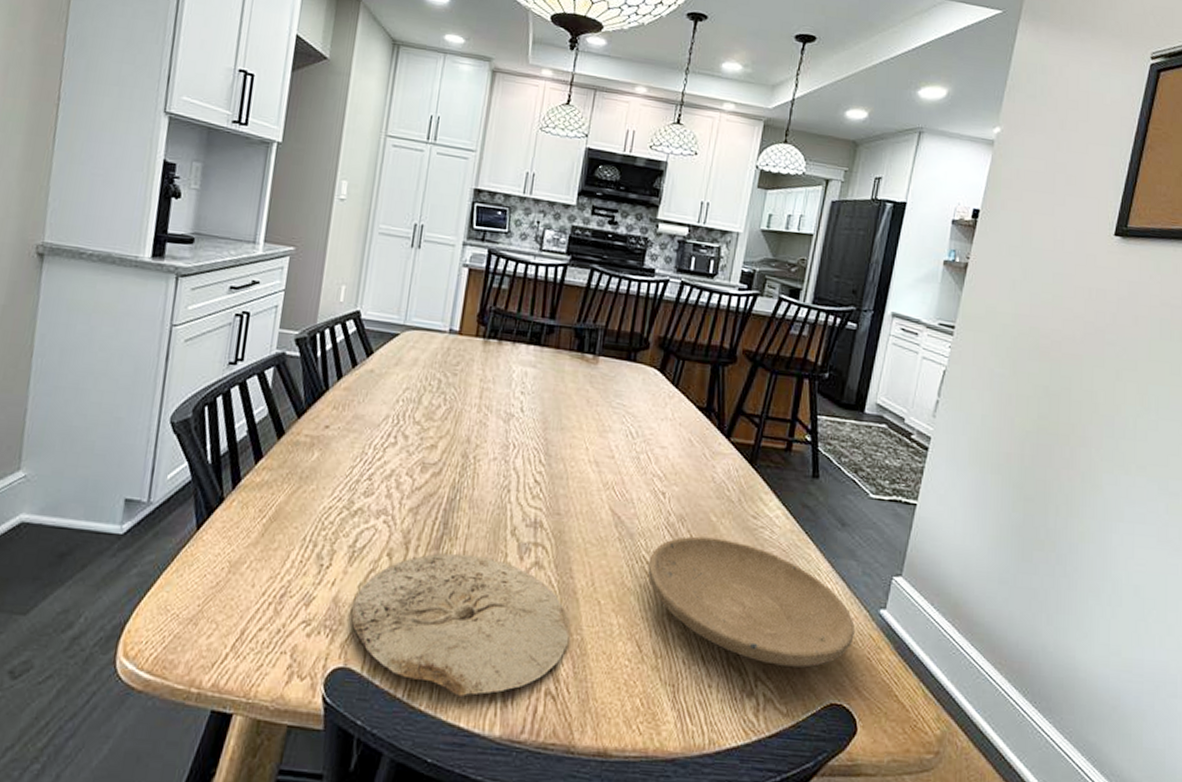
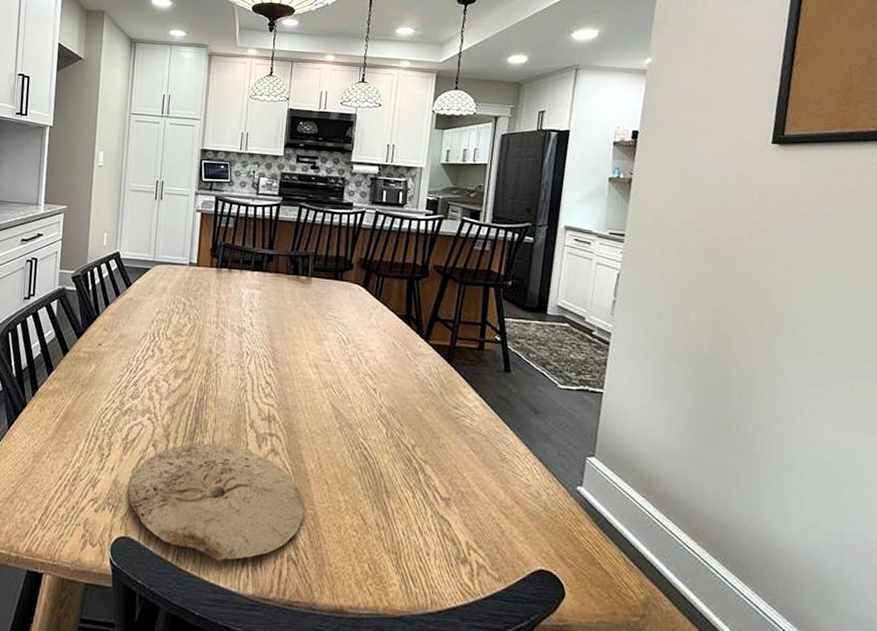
plate: present [647,536,855,668] -> none [366,425,555,538]

